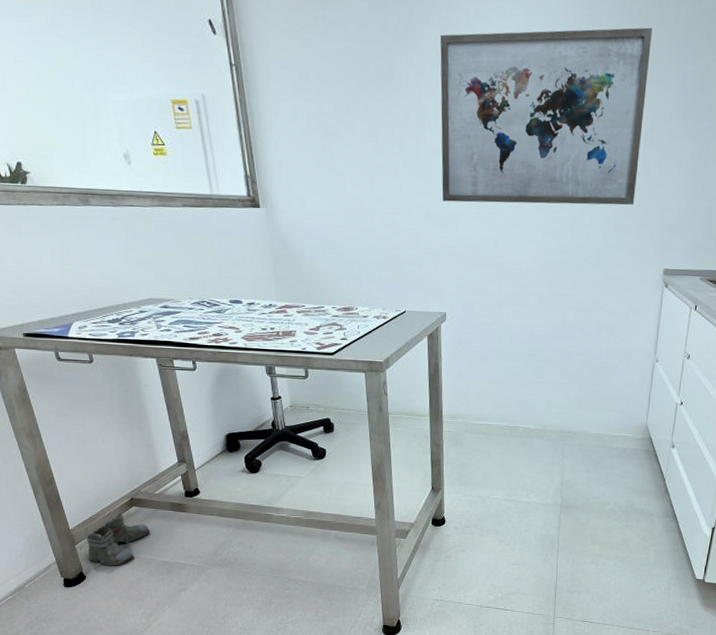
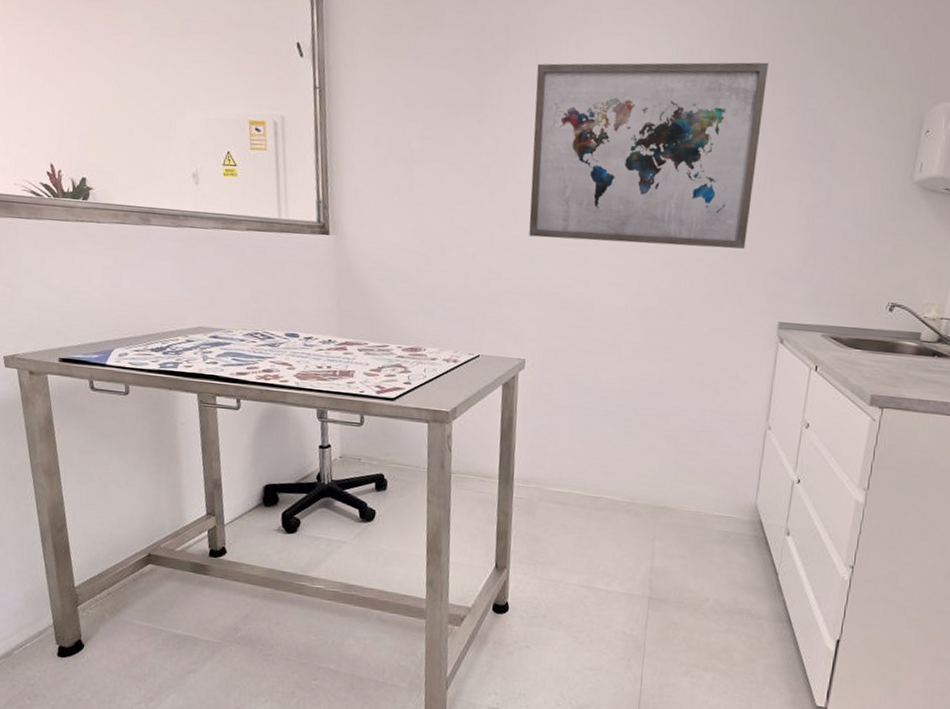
boots: present [86,512,151,570] -> none [90,570,165,639]

